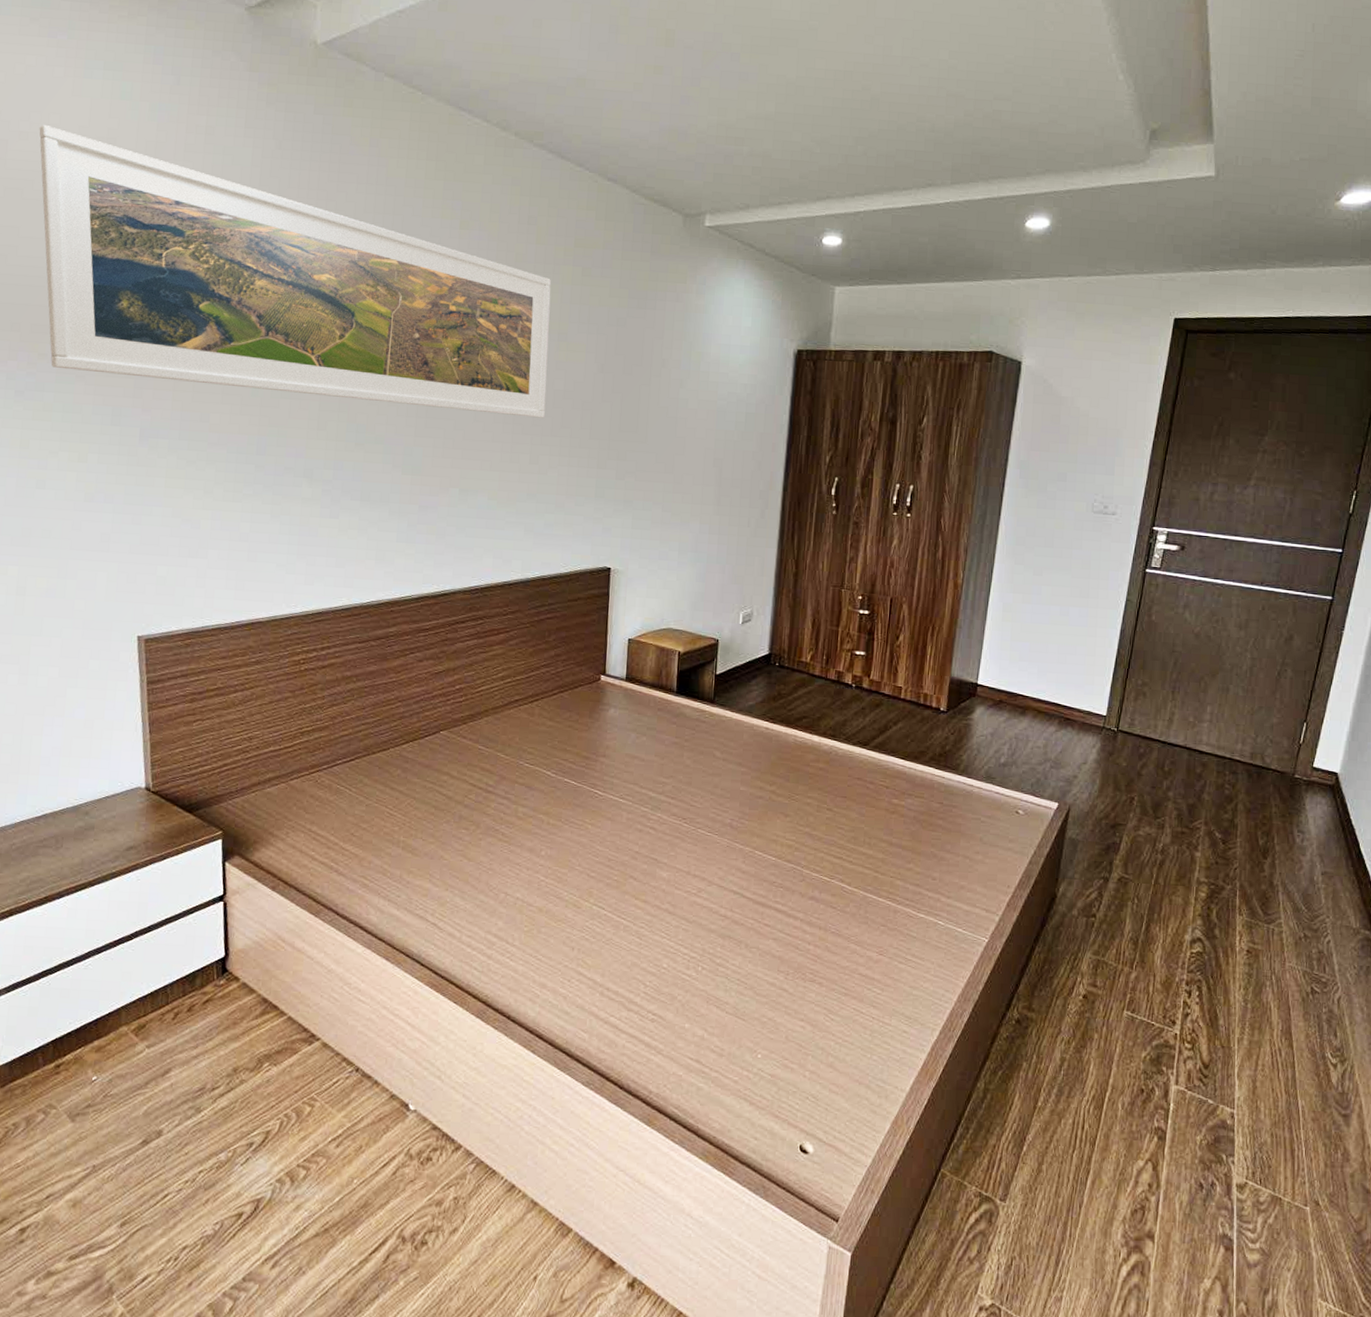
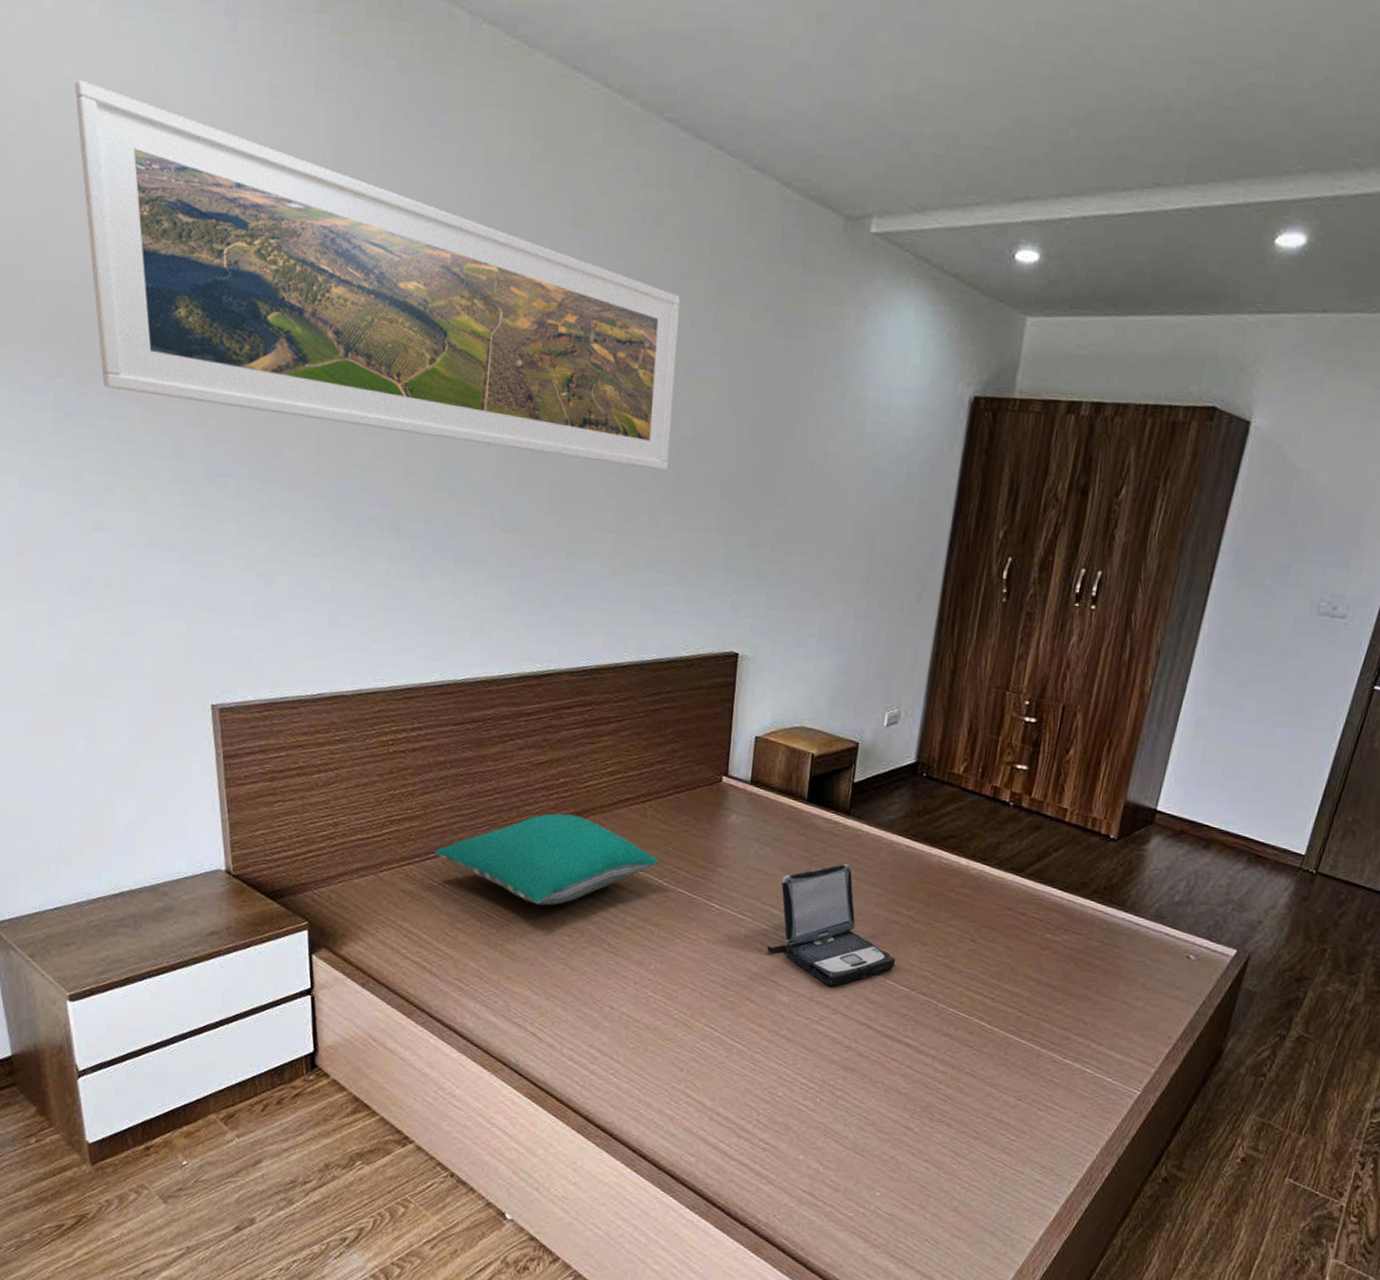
pillow: none [341,716,546,802] -> present [433,813,658,906]
laptop: none [647,747,762,860] -> present [767,864,895,987]

